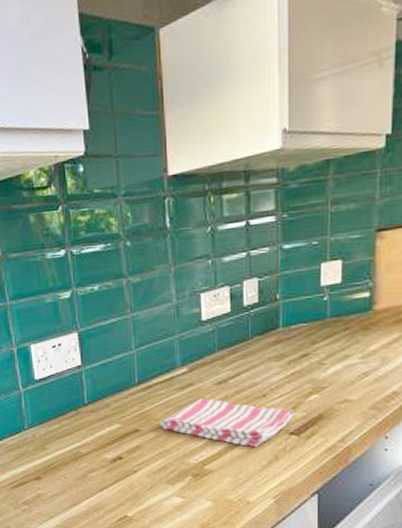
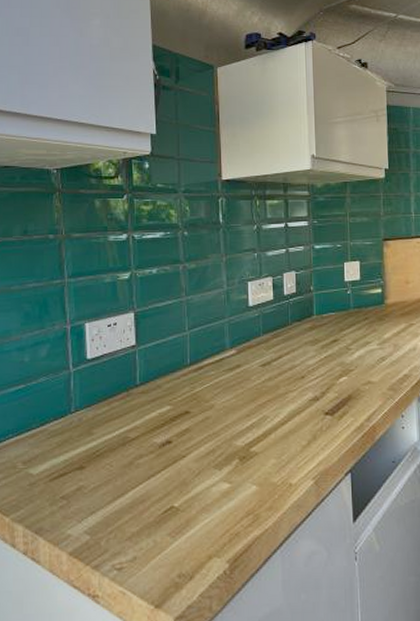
dish towel: present [160,398,295,448] -> none [209,379,329,428]

